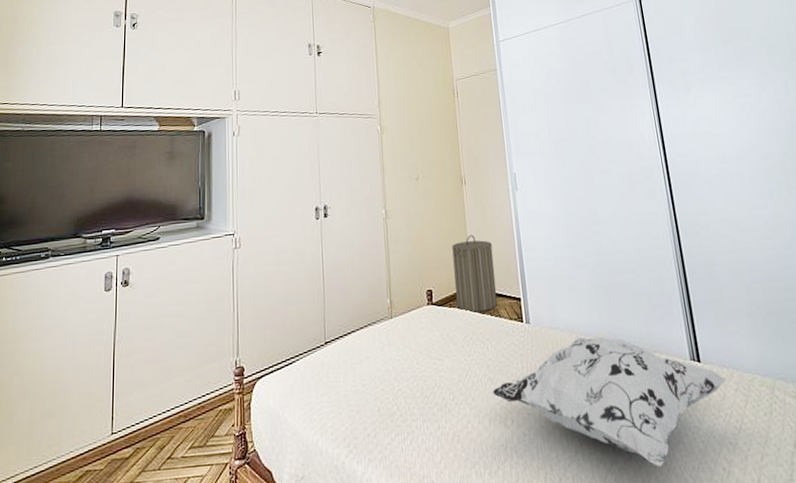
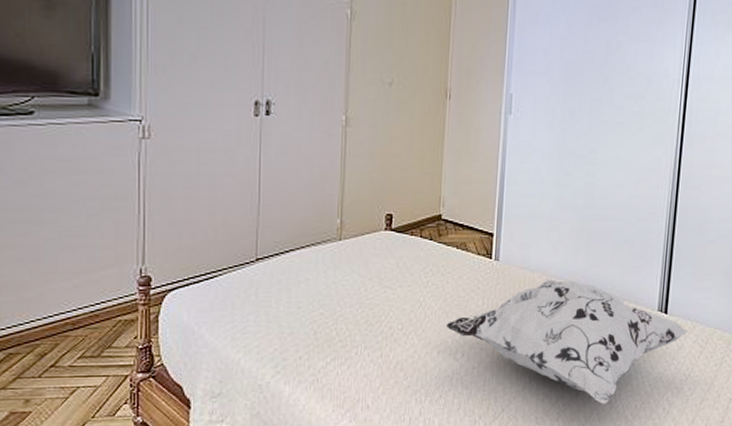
laundry hamper: present [452,235,498,313] -> none [419,158,471,244]

